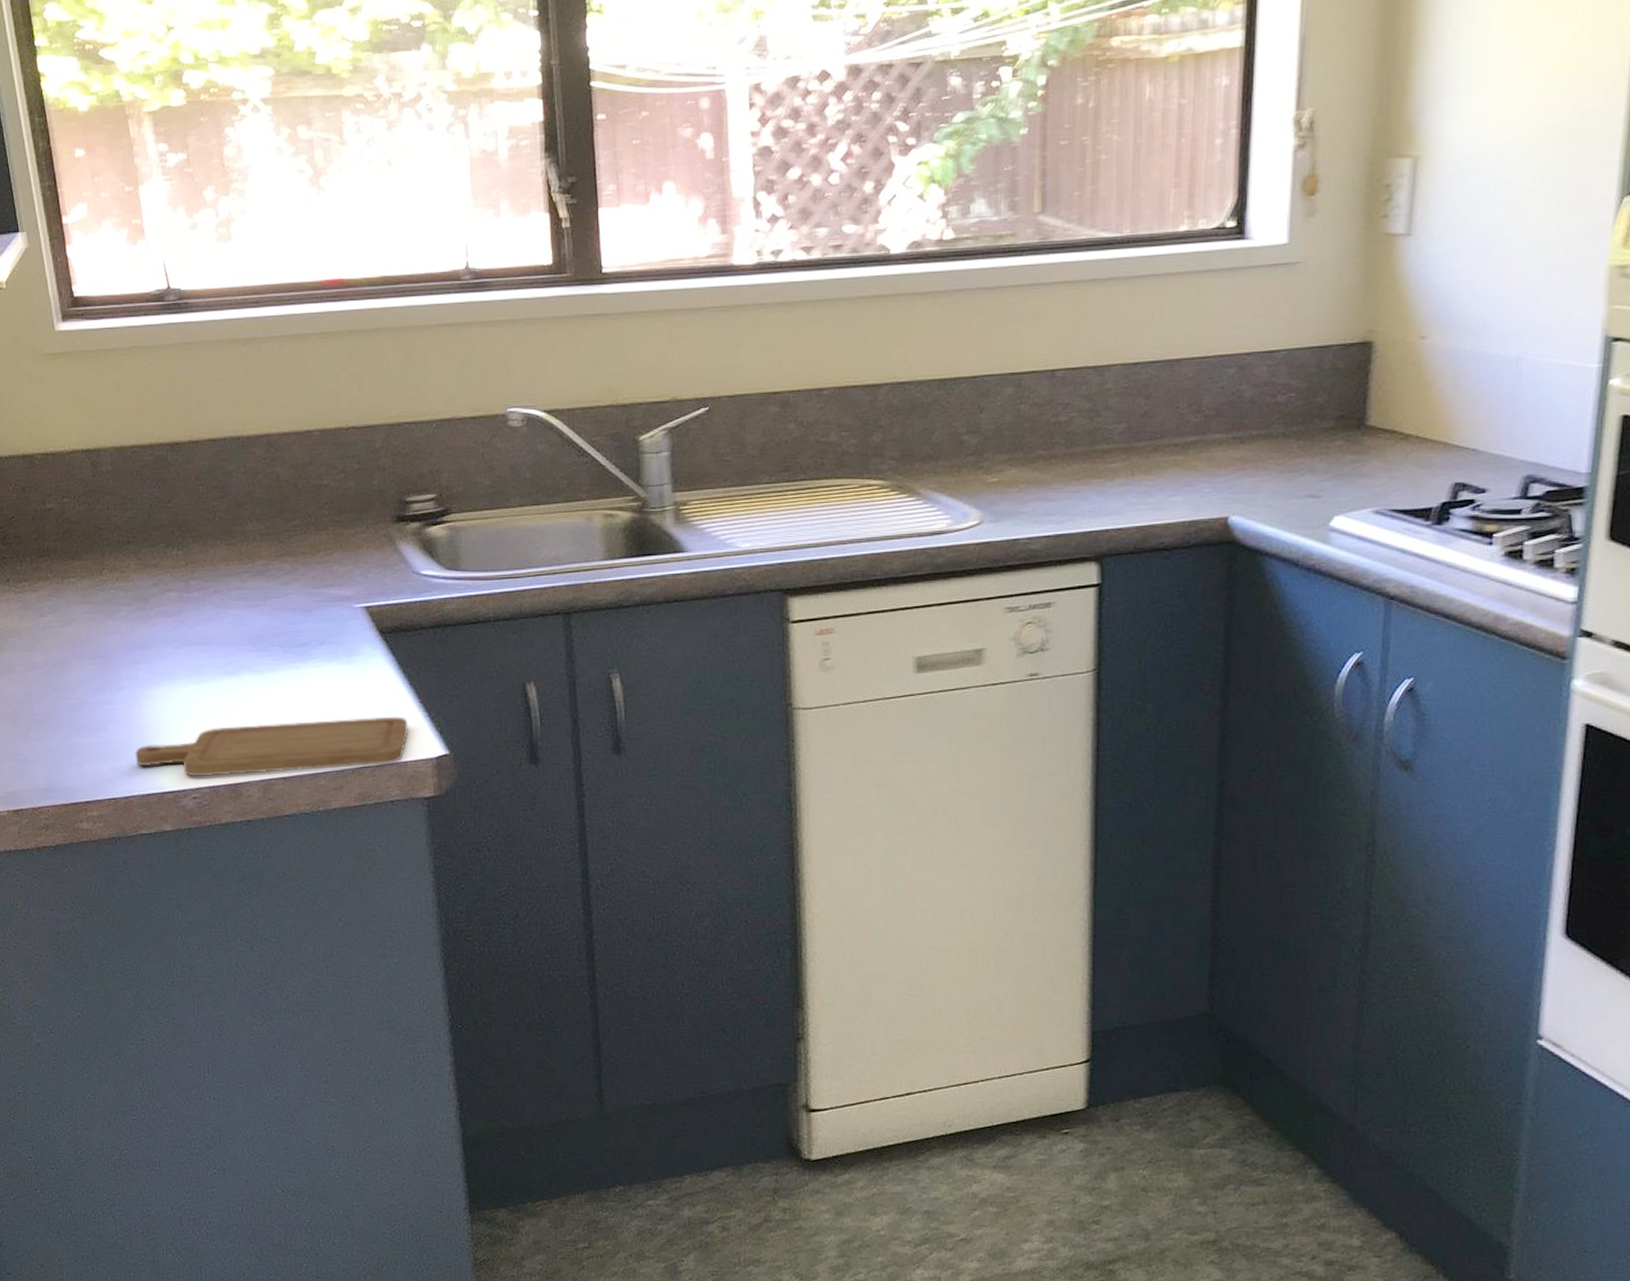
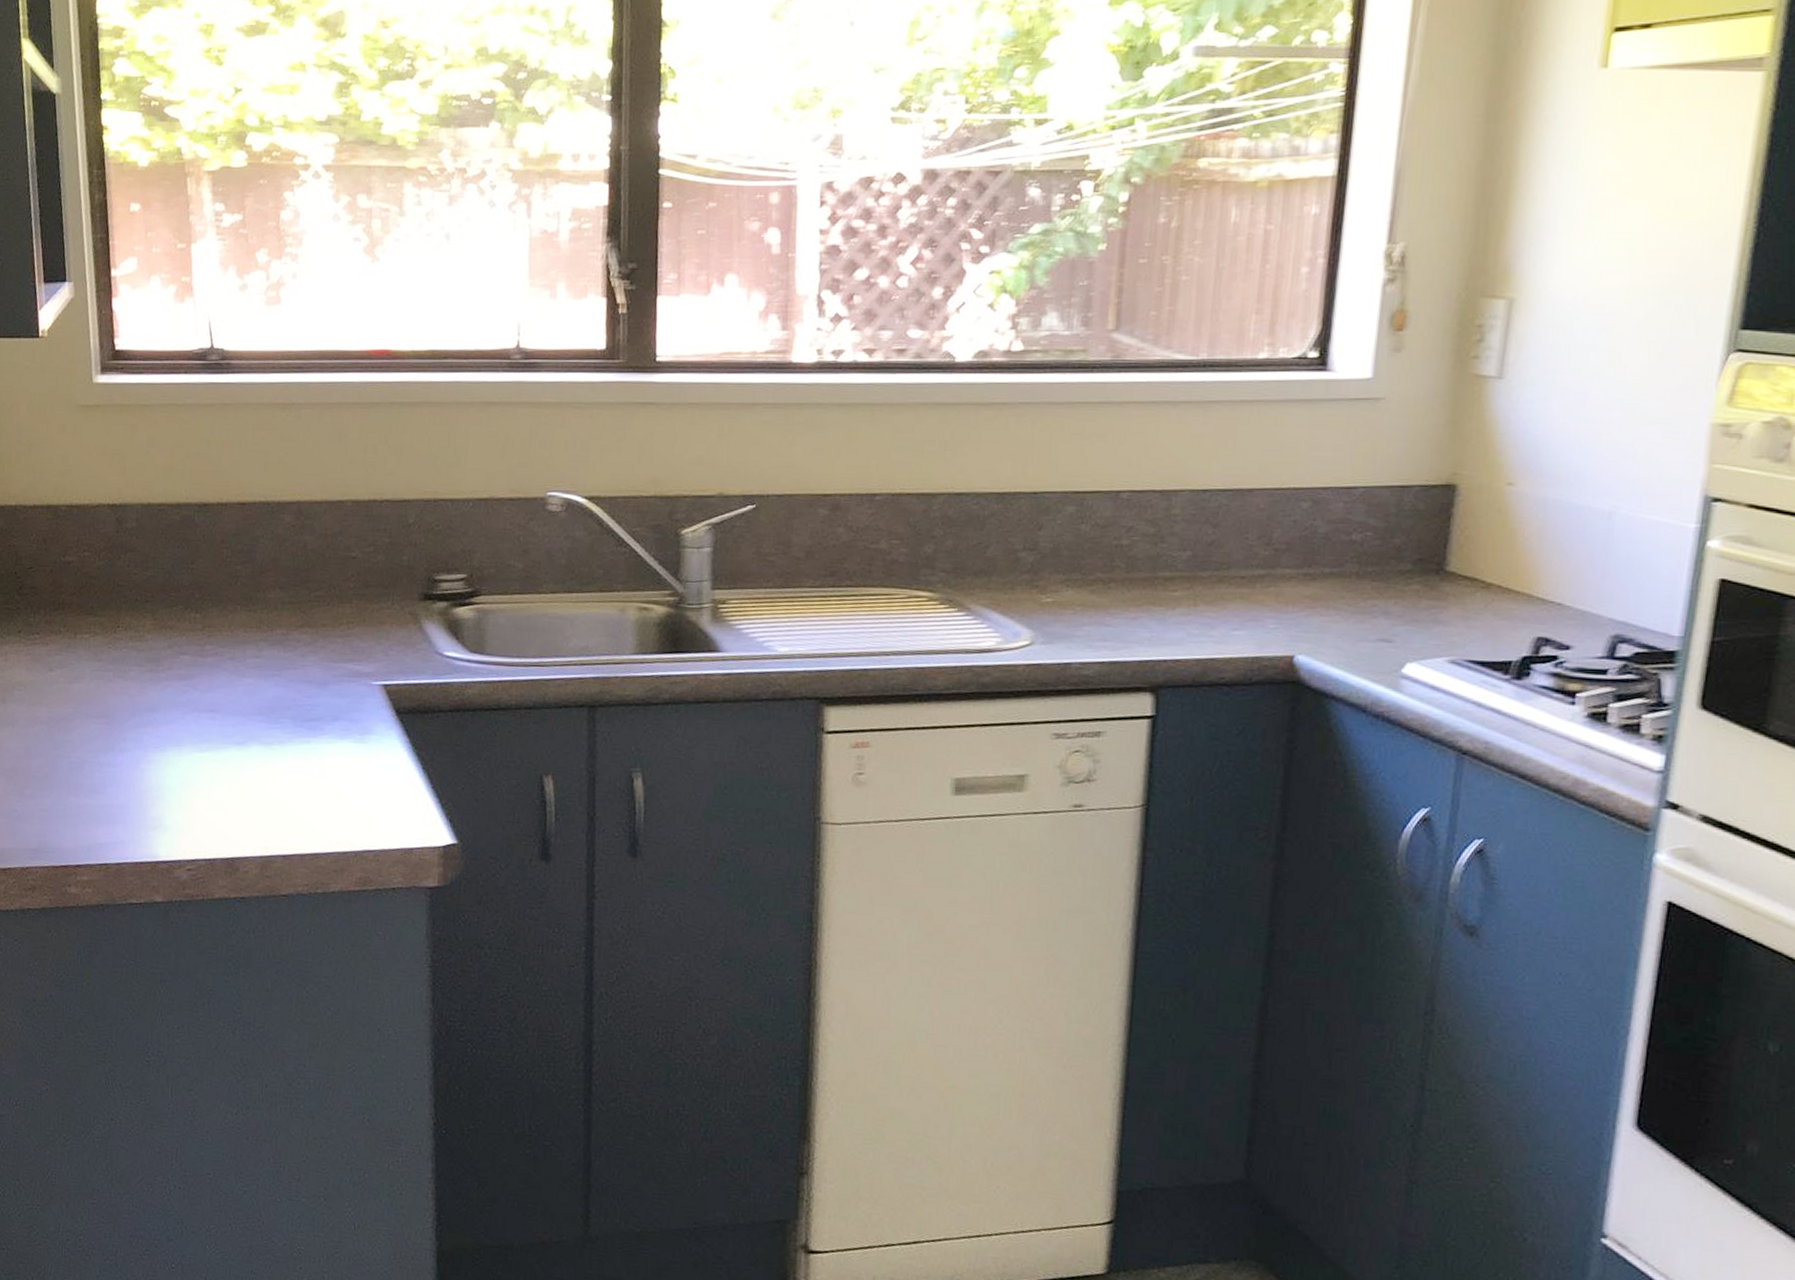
chopping board: present [134,716,408,777] -> none [131,798,418,851]

